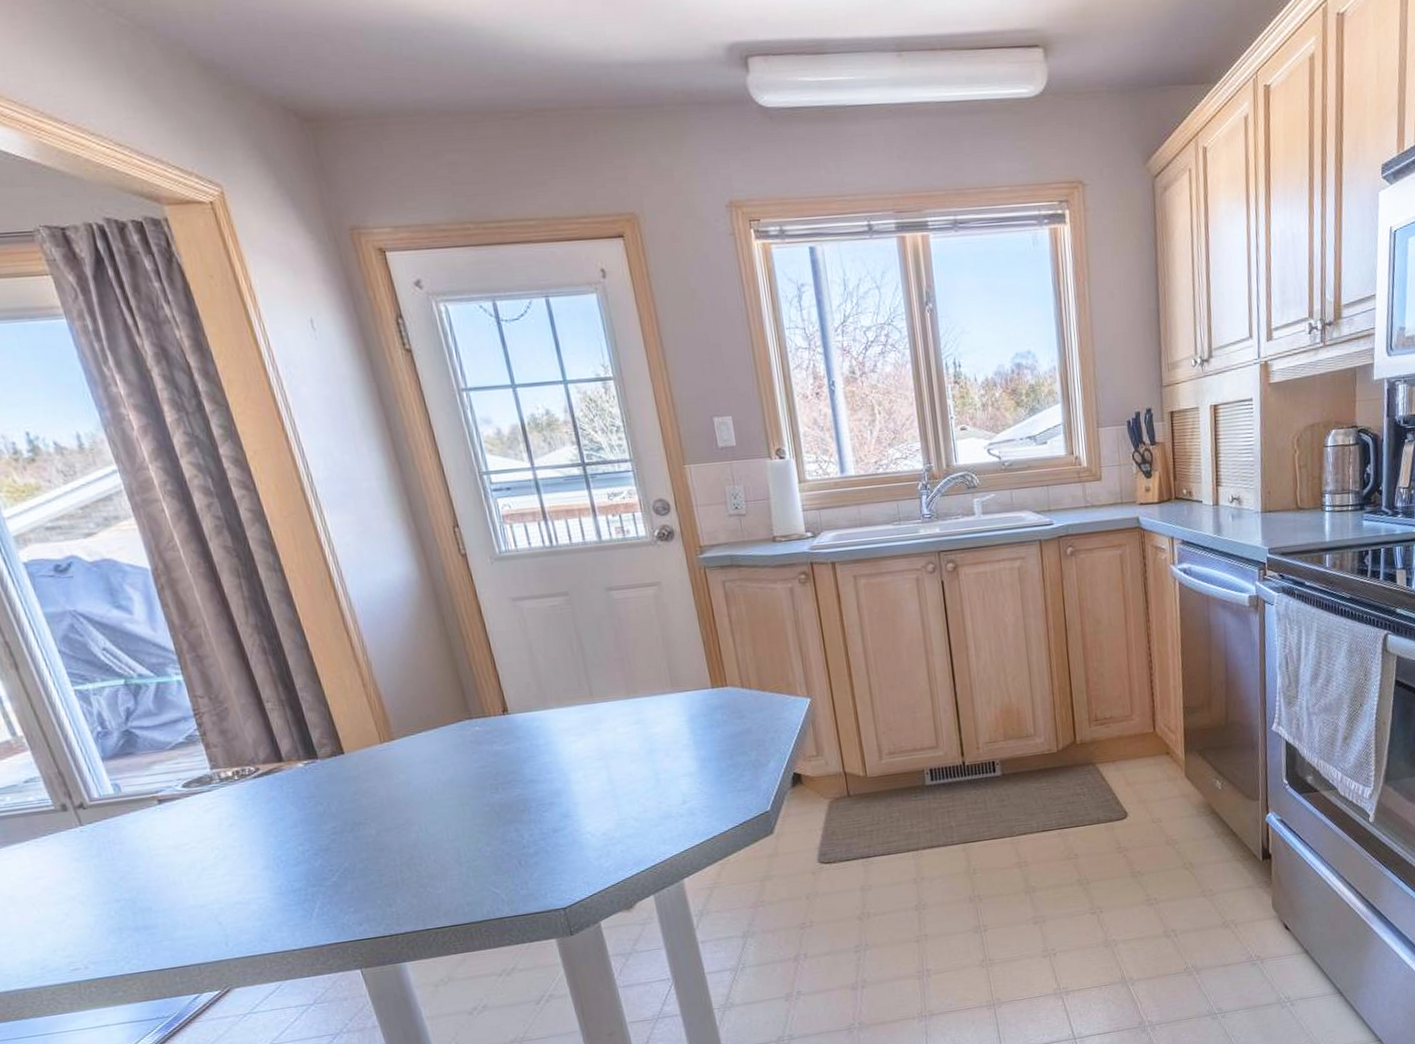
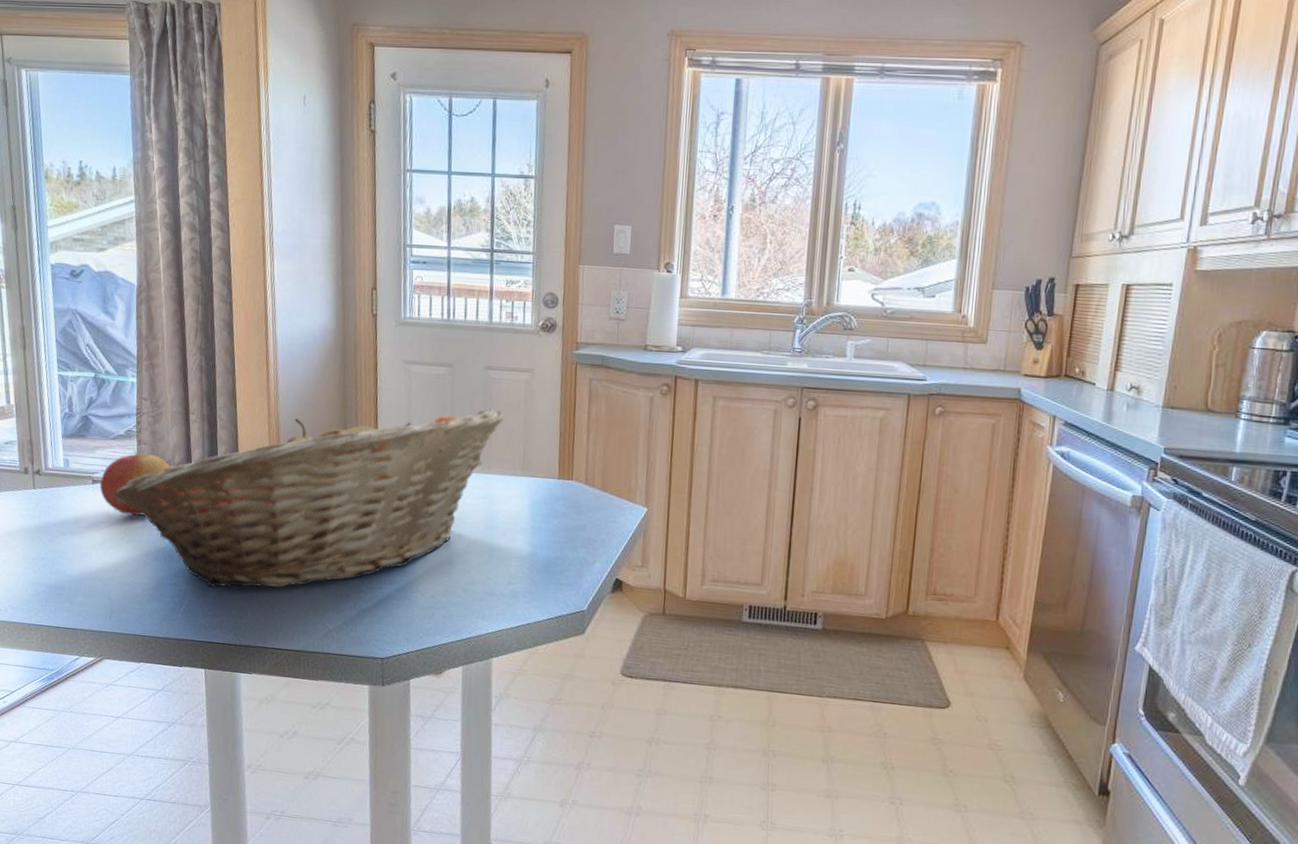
apple: none [167,756,255,829] -> present [99,450,170,516]
fruit basket: none [192,631,639,884] -> present [115,409,504,588]

